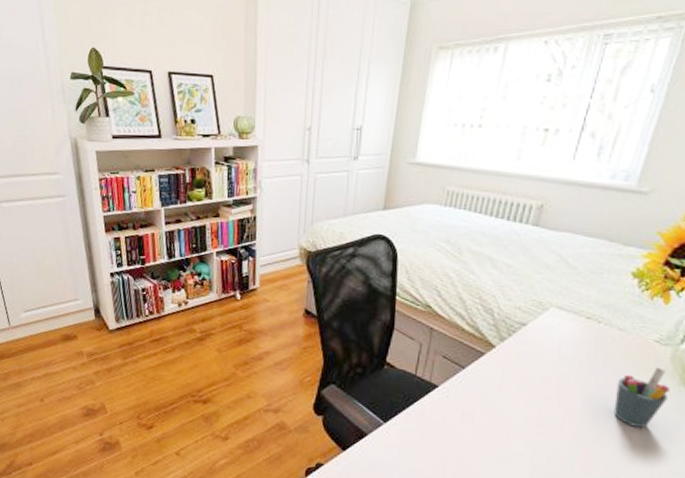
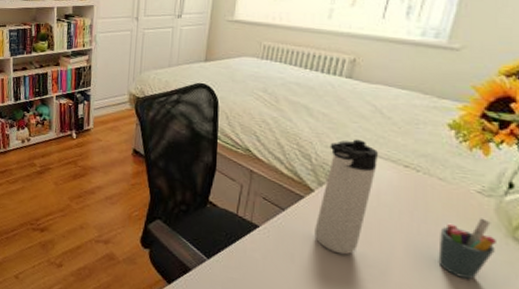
thermos bottle: none [494,291,562,411] -> present [314,139,379,255]

